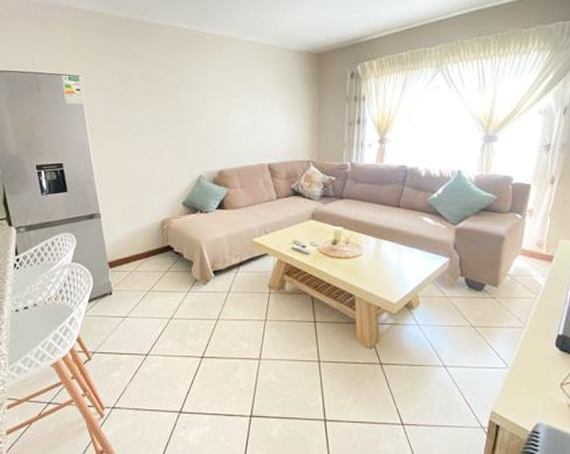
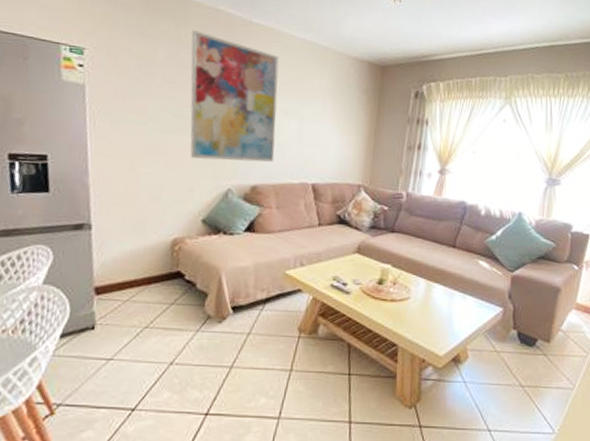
wall art: none [157,48,235,153] -> present [190,30,279,162]

